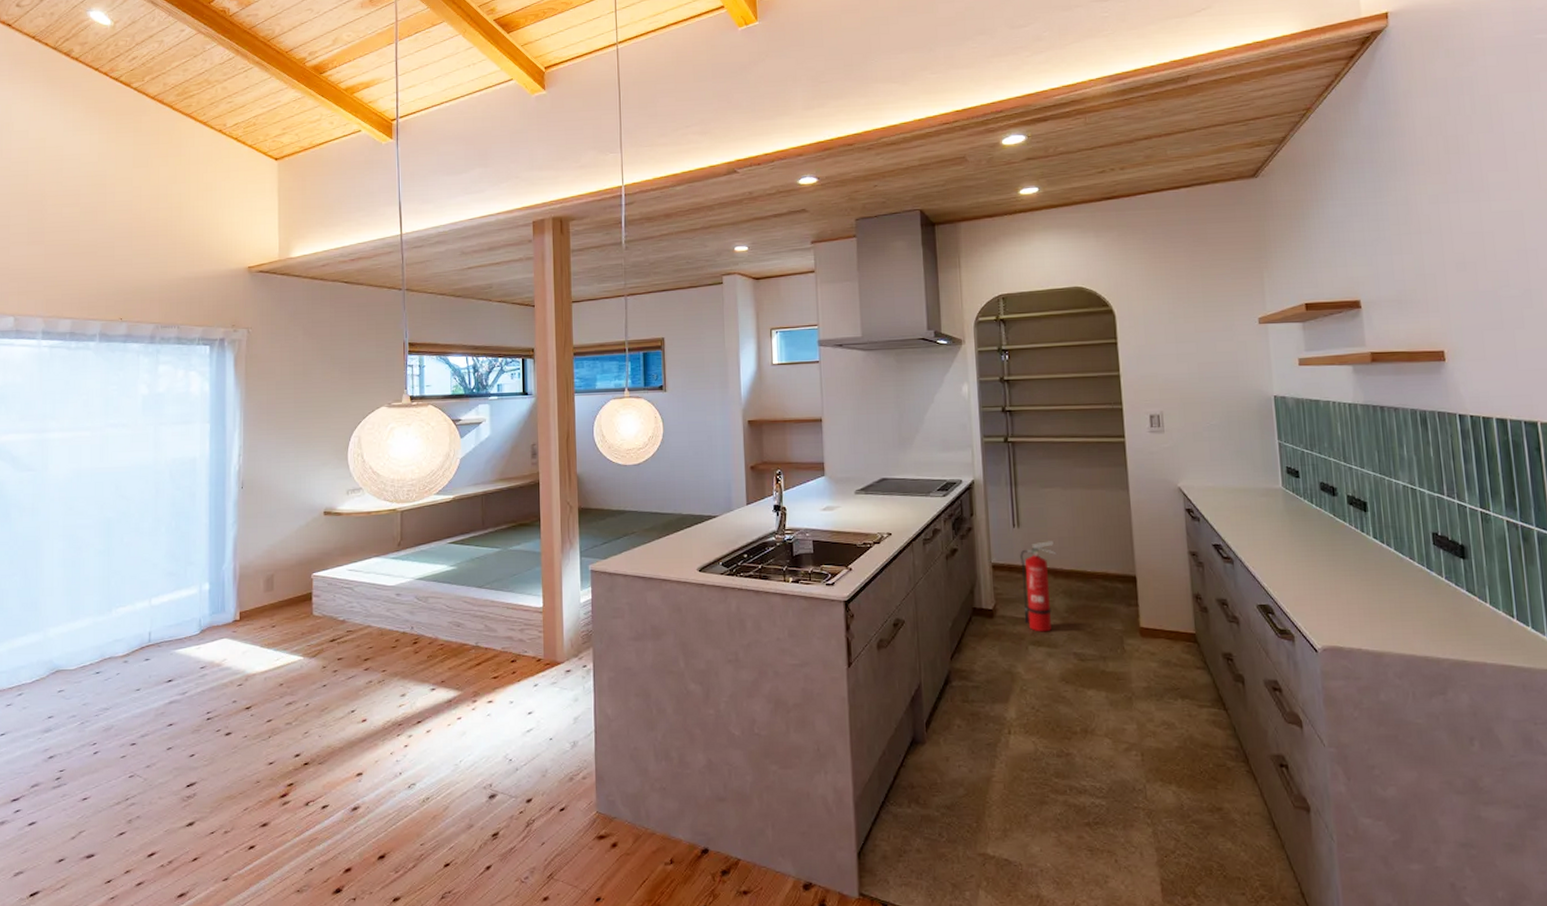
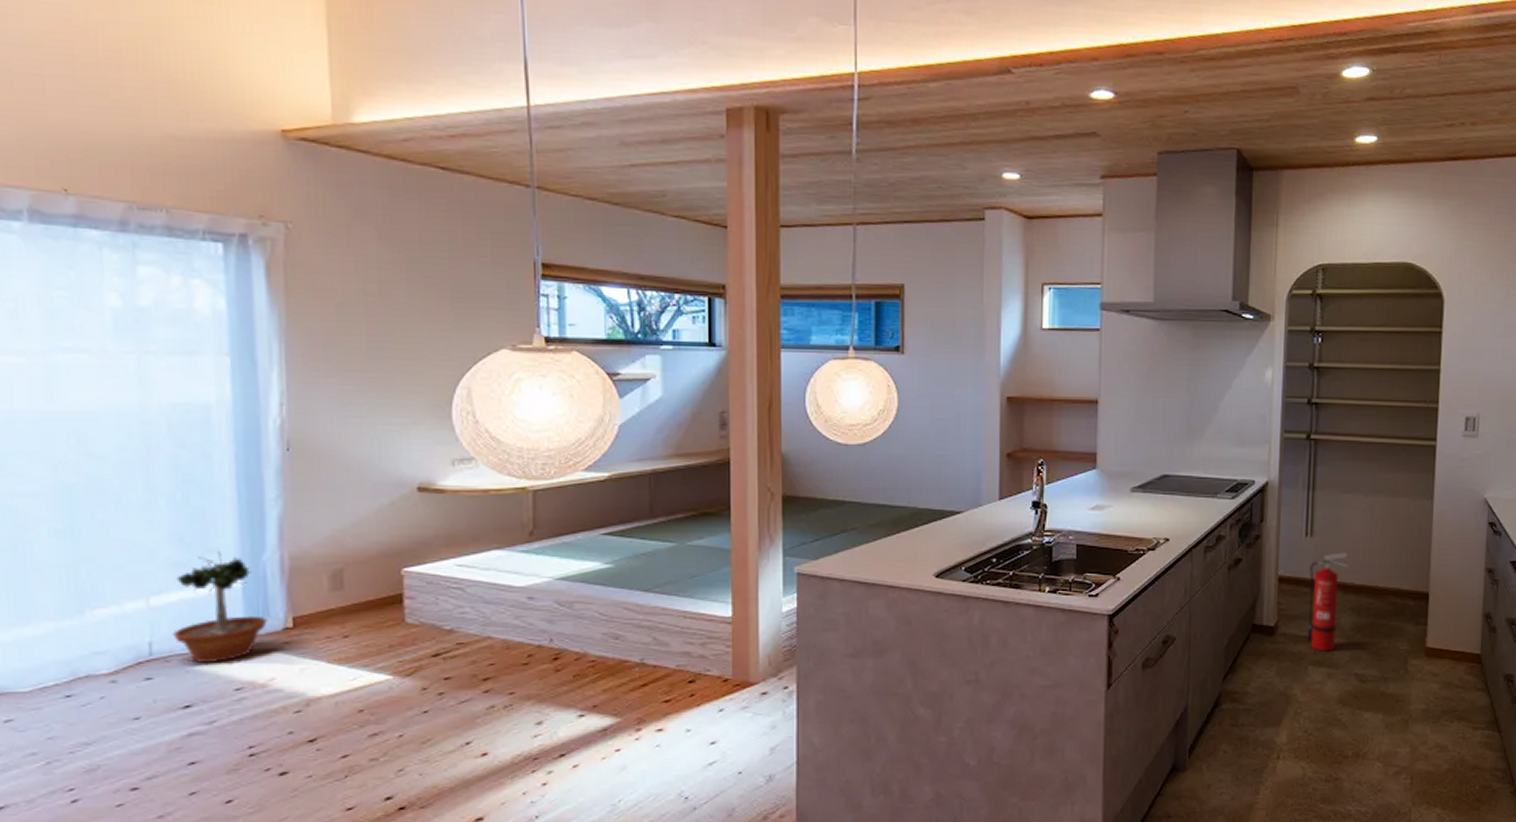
potted tree: none [164,564,224,647] -> present [172,551,268,663]

